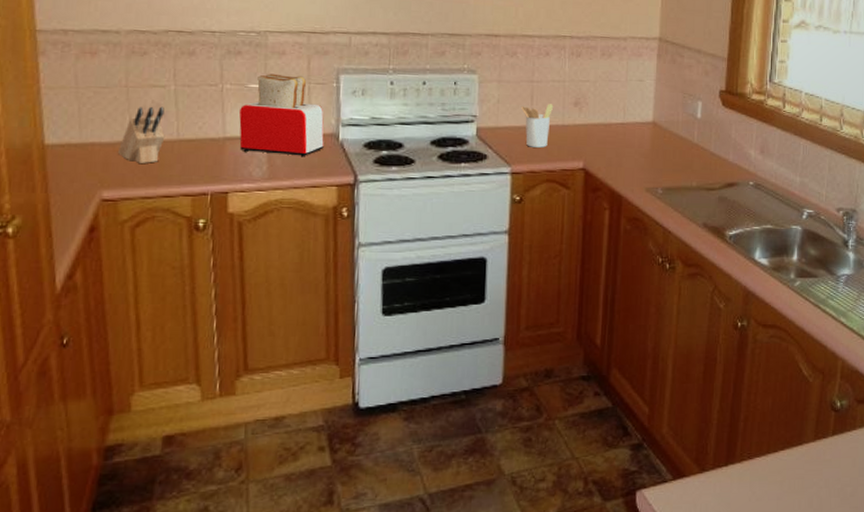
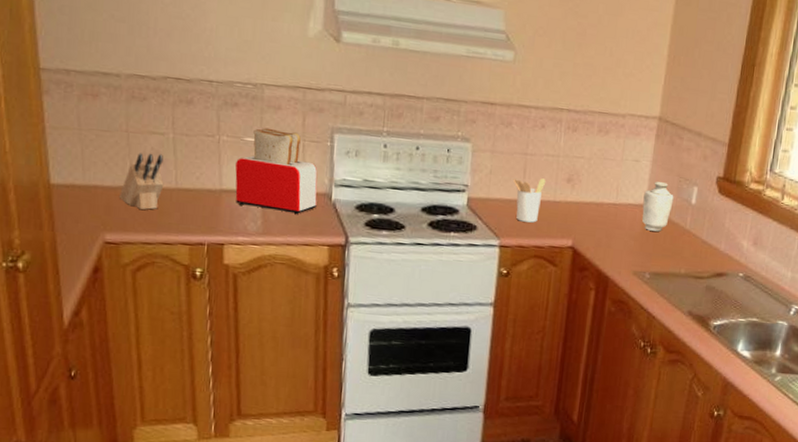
vase: none [650,99,680,147] -> present [642,182,674,232]

